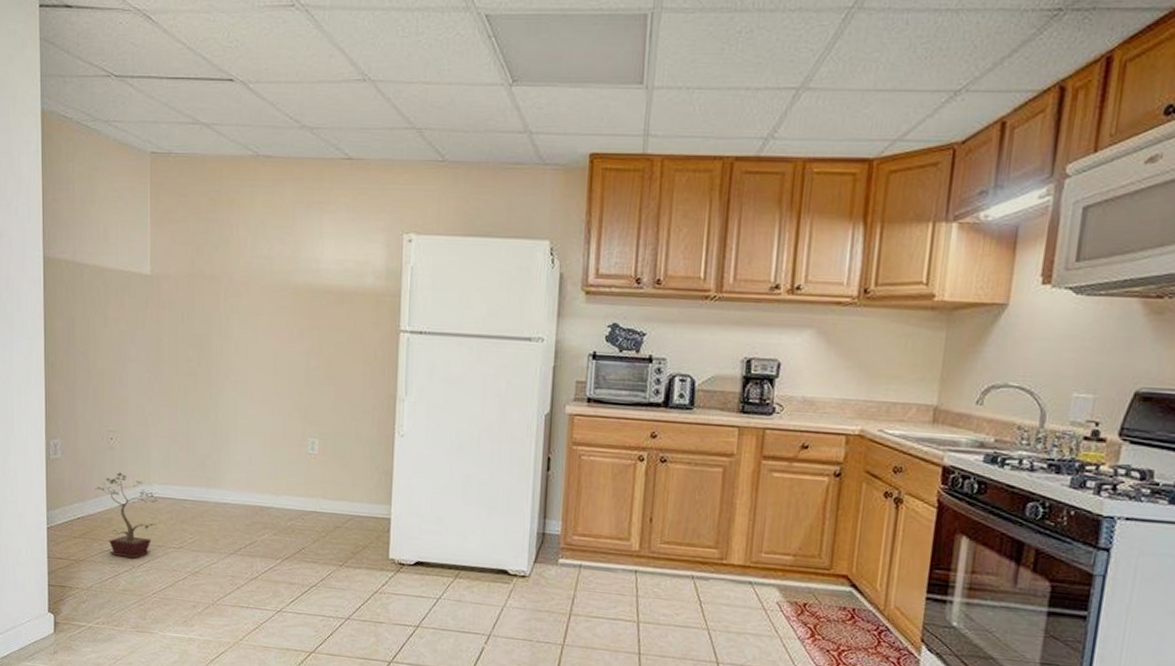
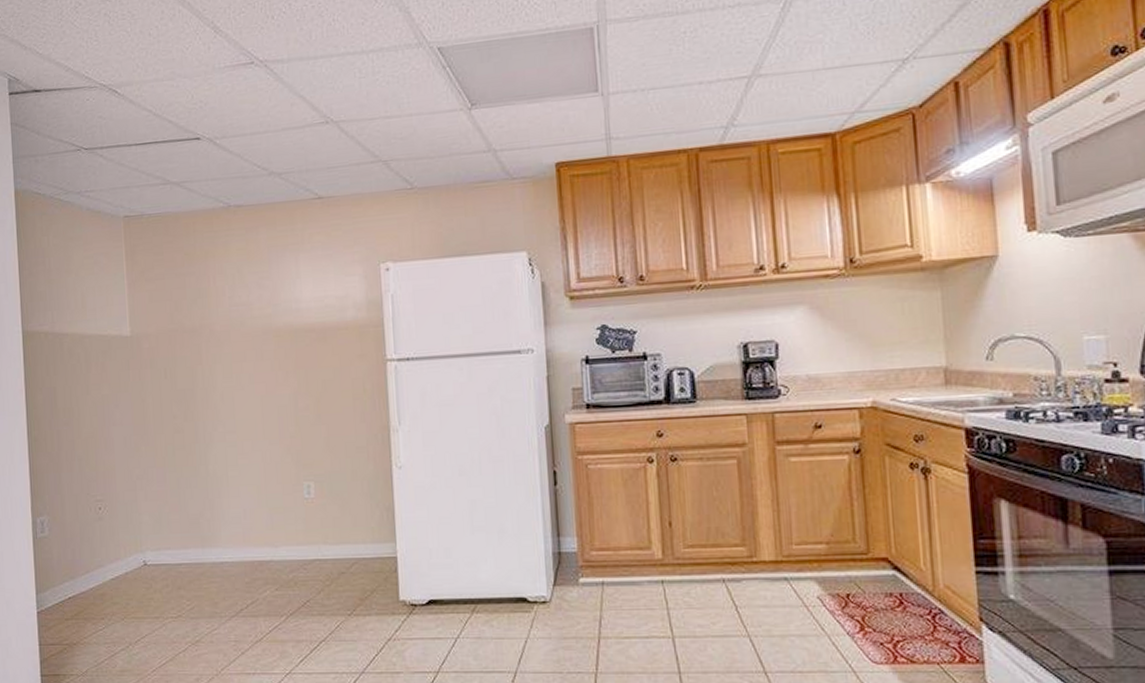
potted plant: present [94,472,159,559] -> none [85,543,153,635]

